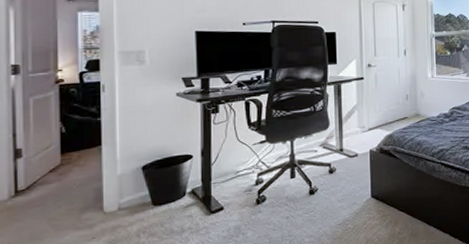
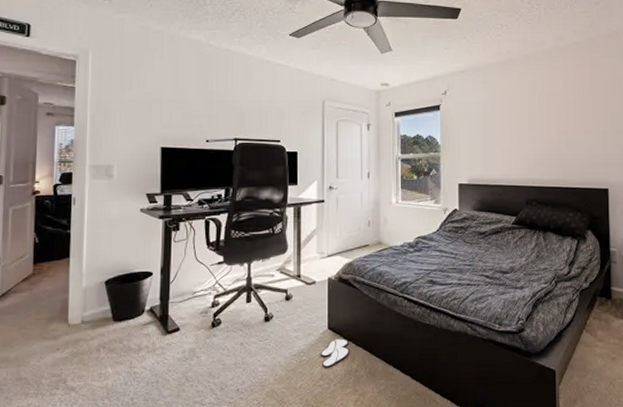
slippers: none [364,205,393,234] -> present [320,338,350,368]

